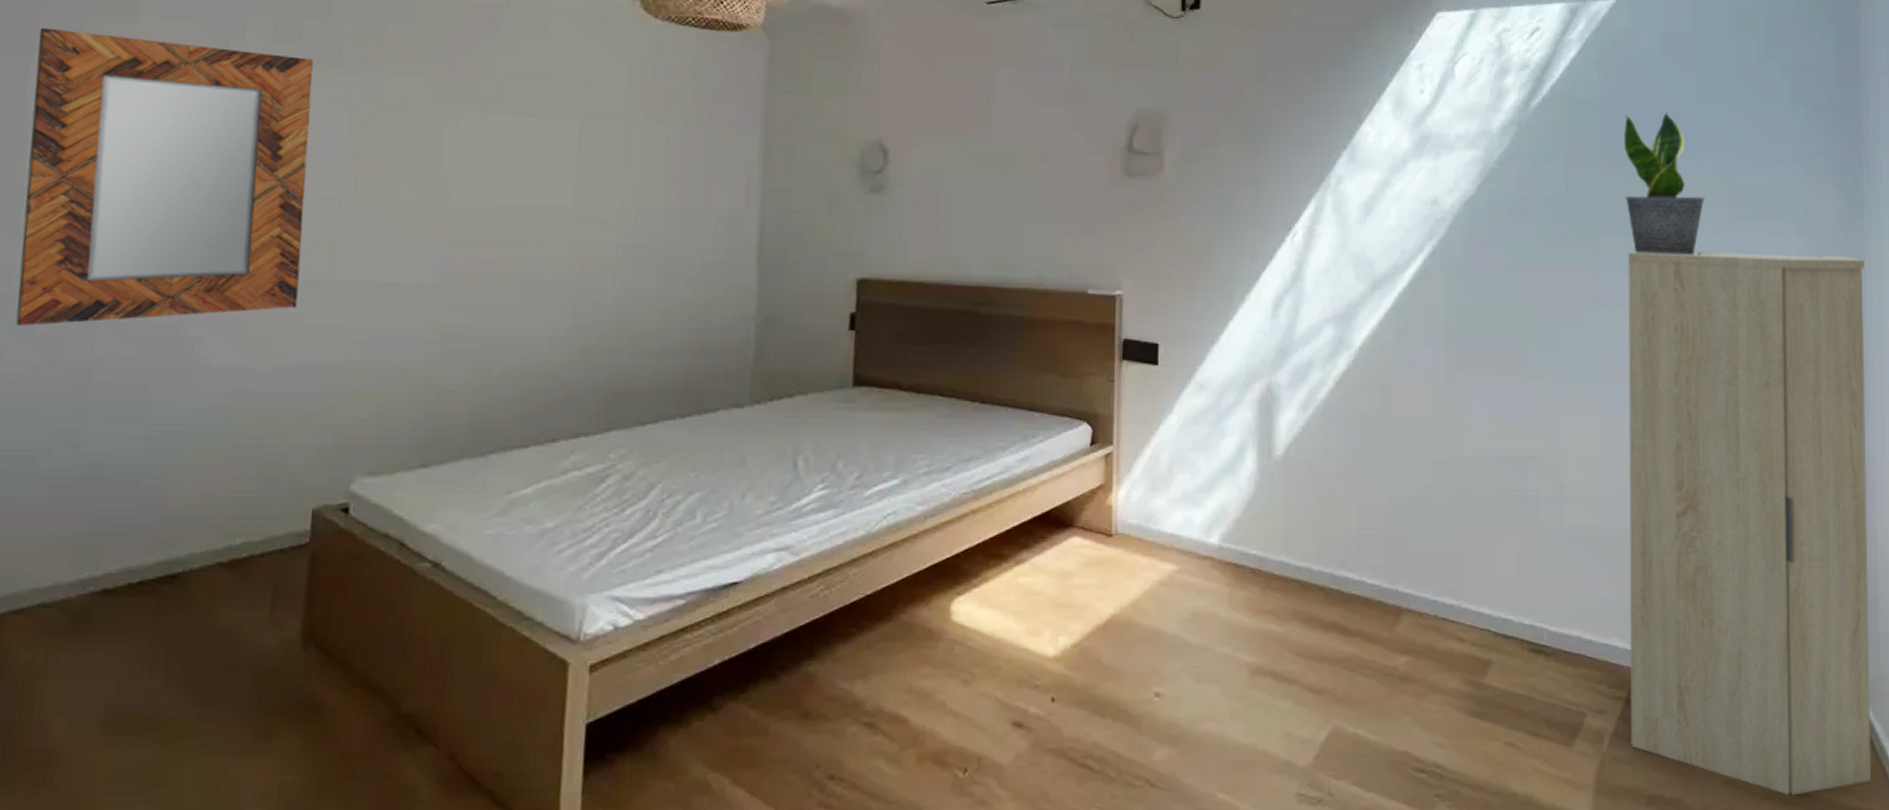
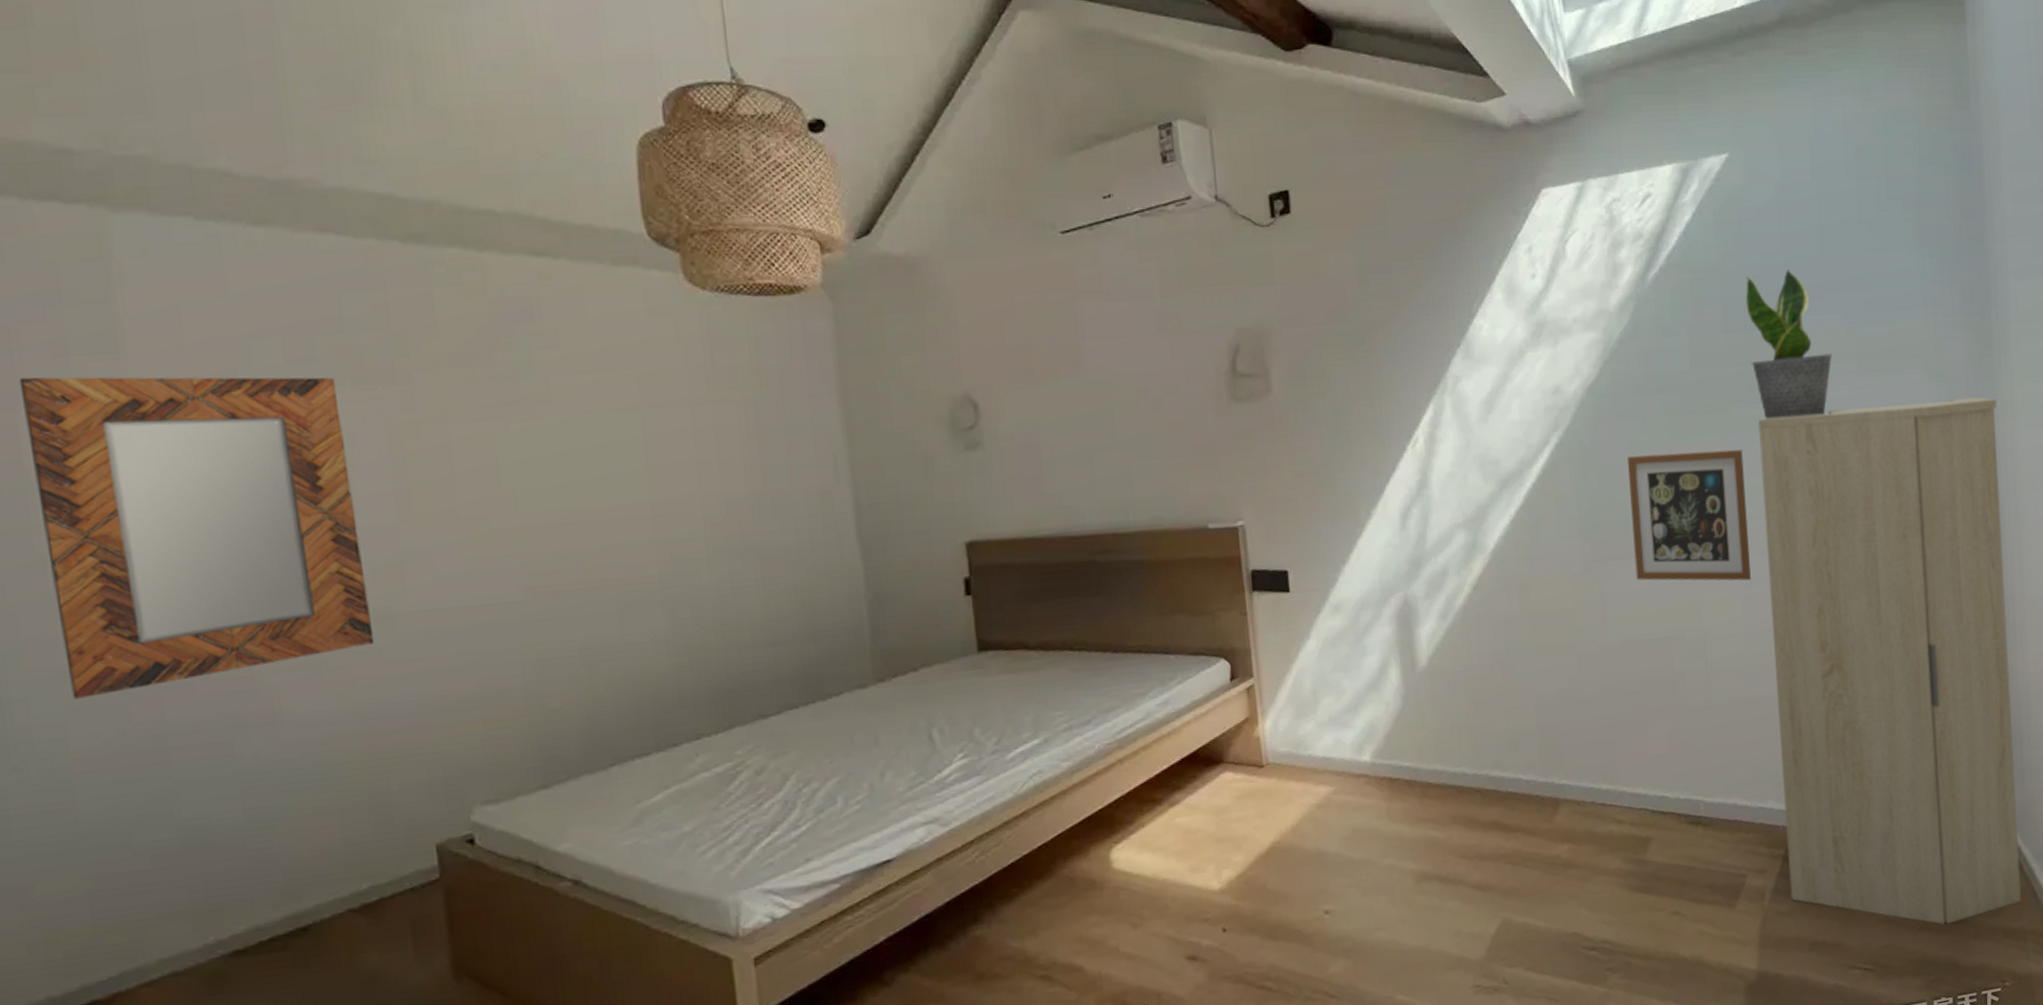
picture frame: none [1497,272,1611,410] -> present [1628,449,1751,581]

